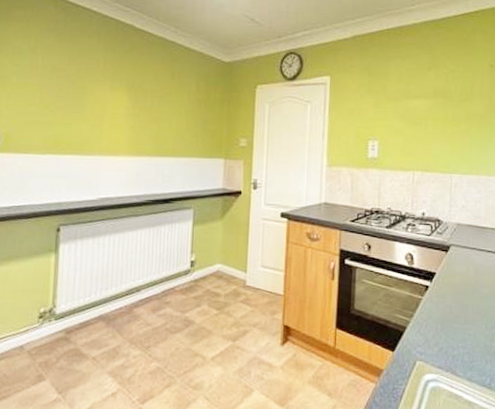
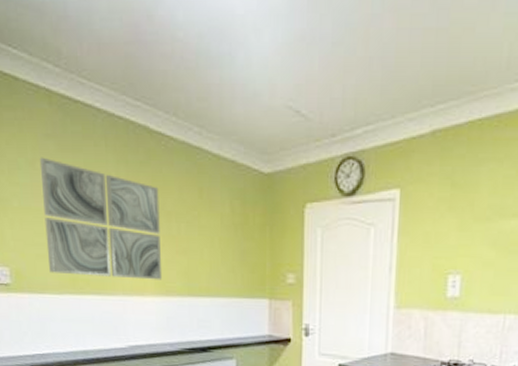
wall art: none [36,45,139,143] -> present [39,157,163,280]

